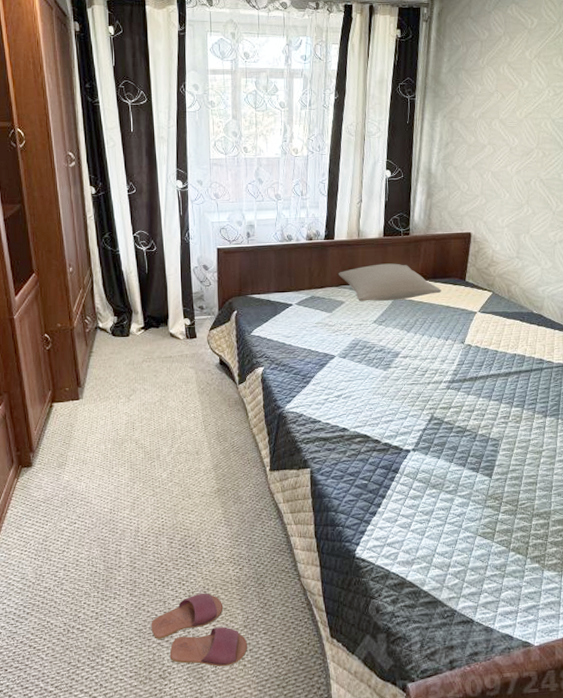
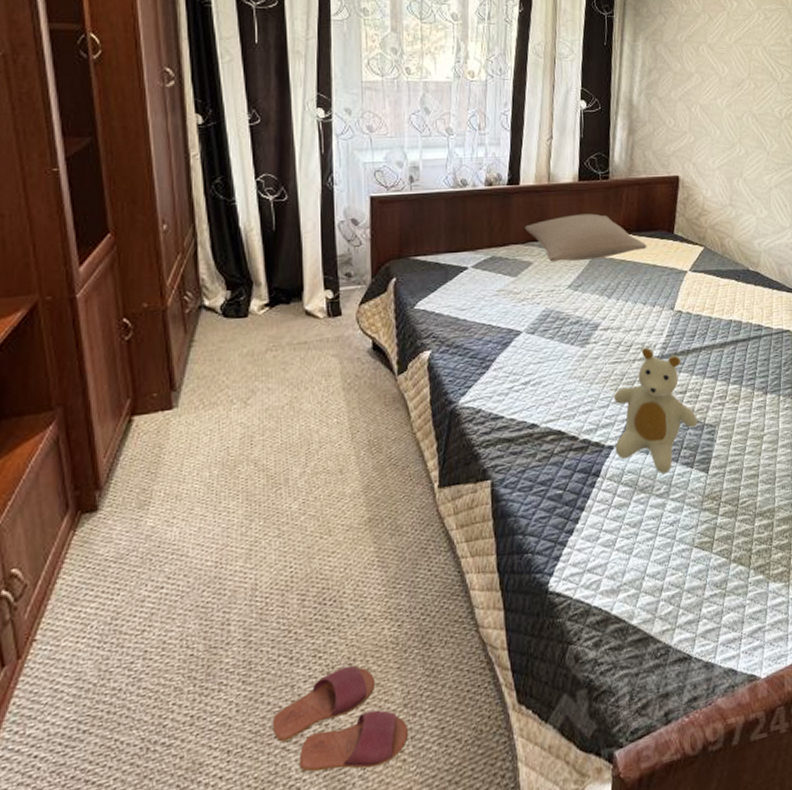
stuffed bear: none [411,373,483,476] -> present [613,347,698,474]

